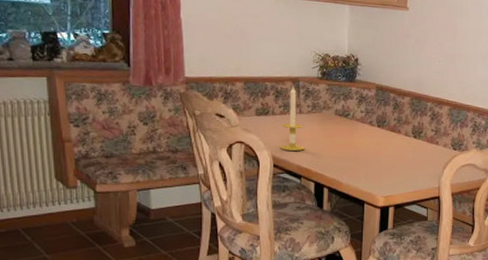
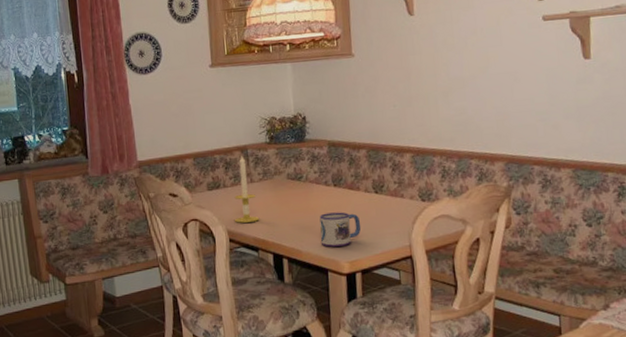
mug: none [361,150,399,182] -> present [319,212,361,247]

